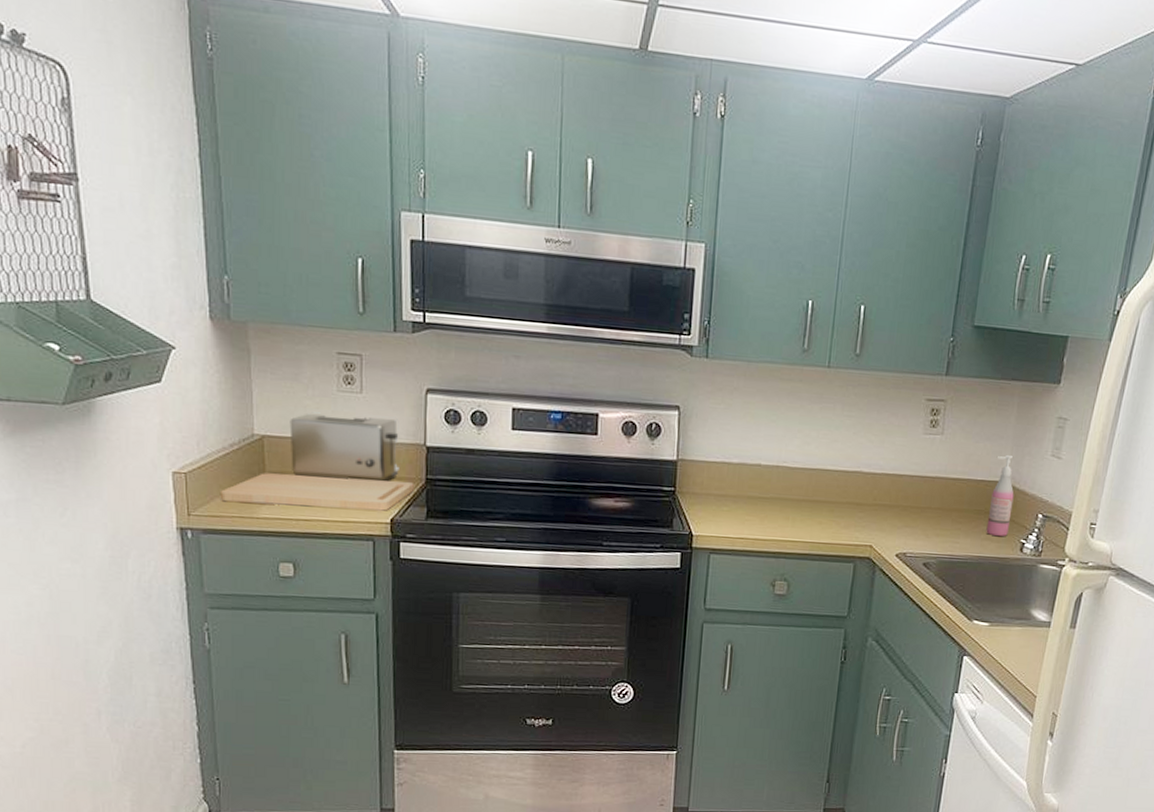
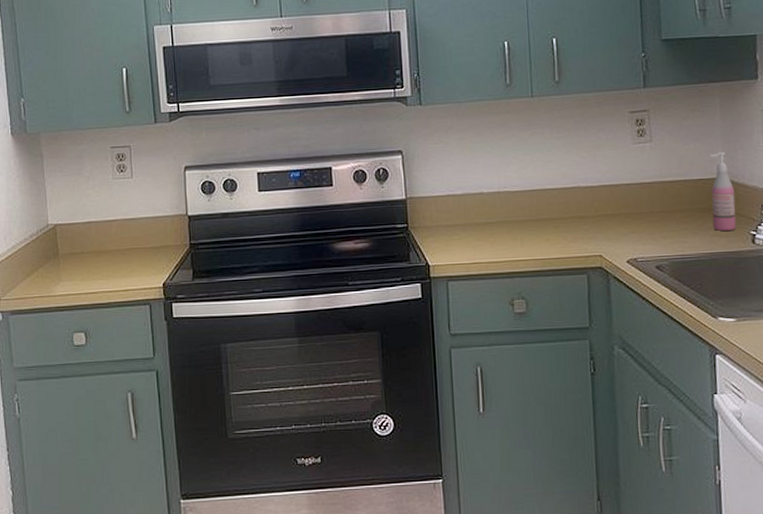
cutting board: present [220,473,414,511] -> none [23,248,180,285]
toaster: present [289,411,400,482] -> none [76,194,167,255]

